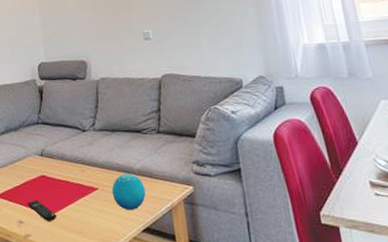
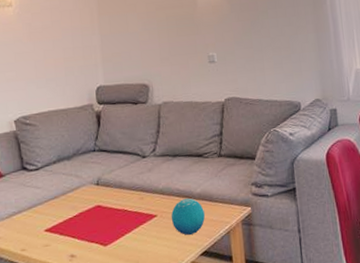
remote control: present [27,200,57,221] -> none [80,231,113,253]

